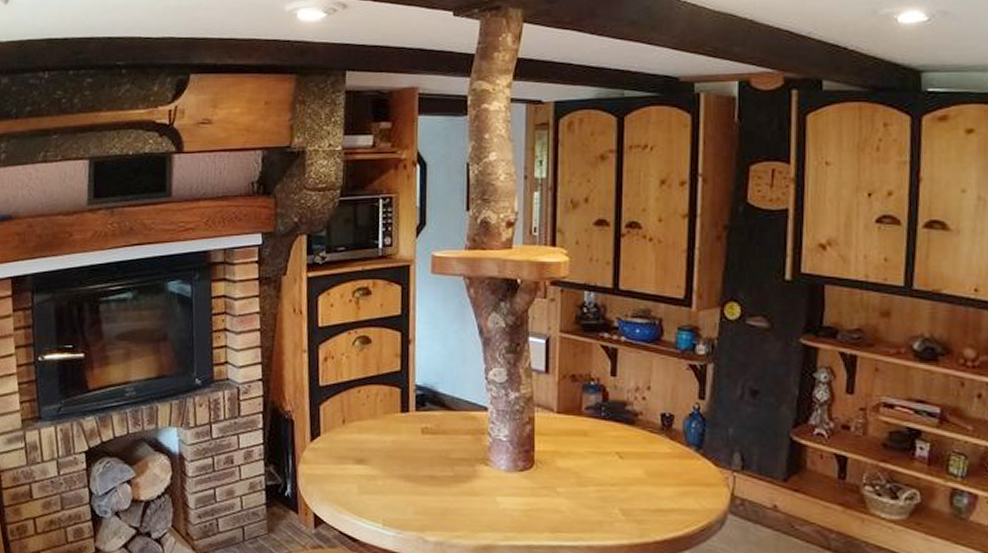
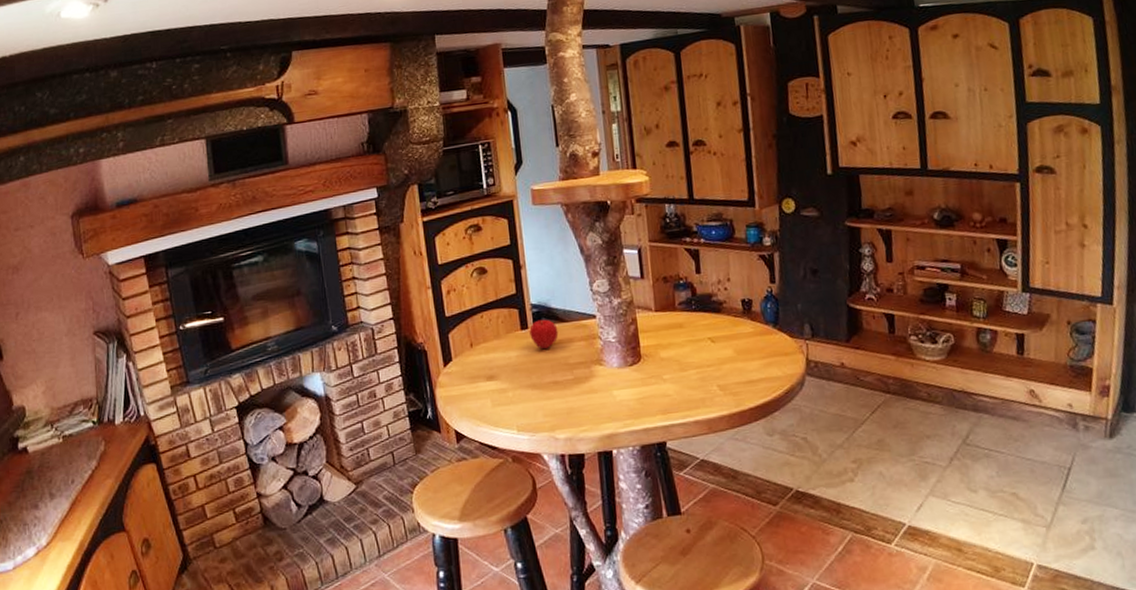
apple: none [410,404,443,438] -> present [529,319,559,350]

